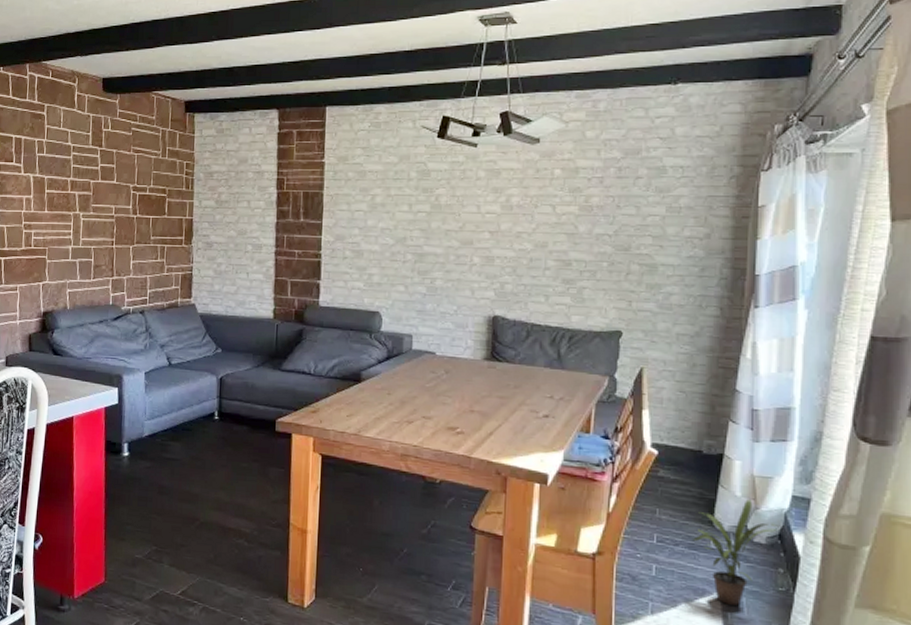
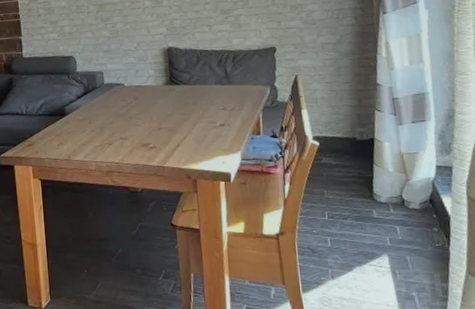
potted plant: present [693,499,779,606] -> none [358,173,429,263]

